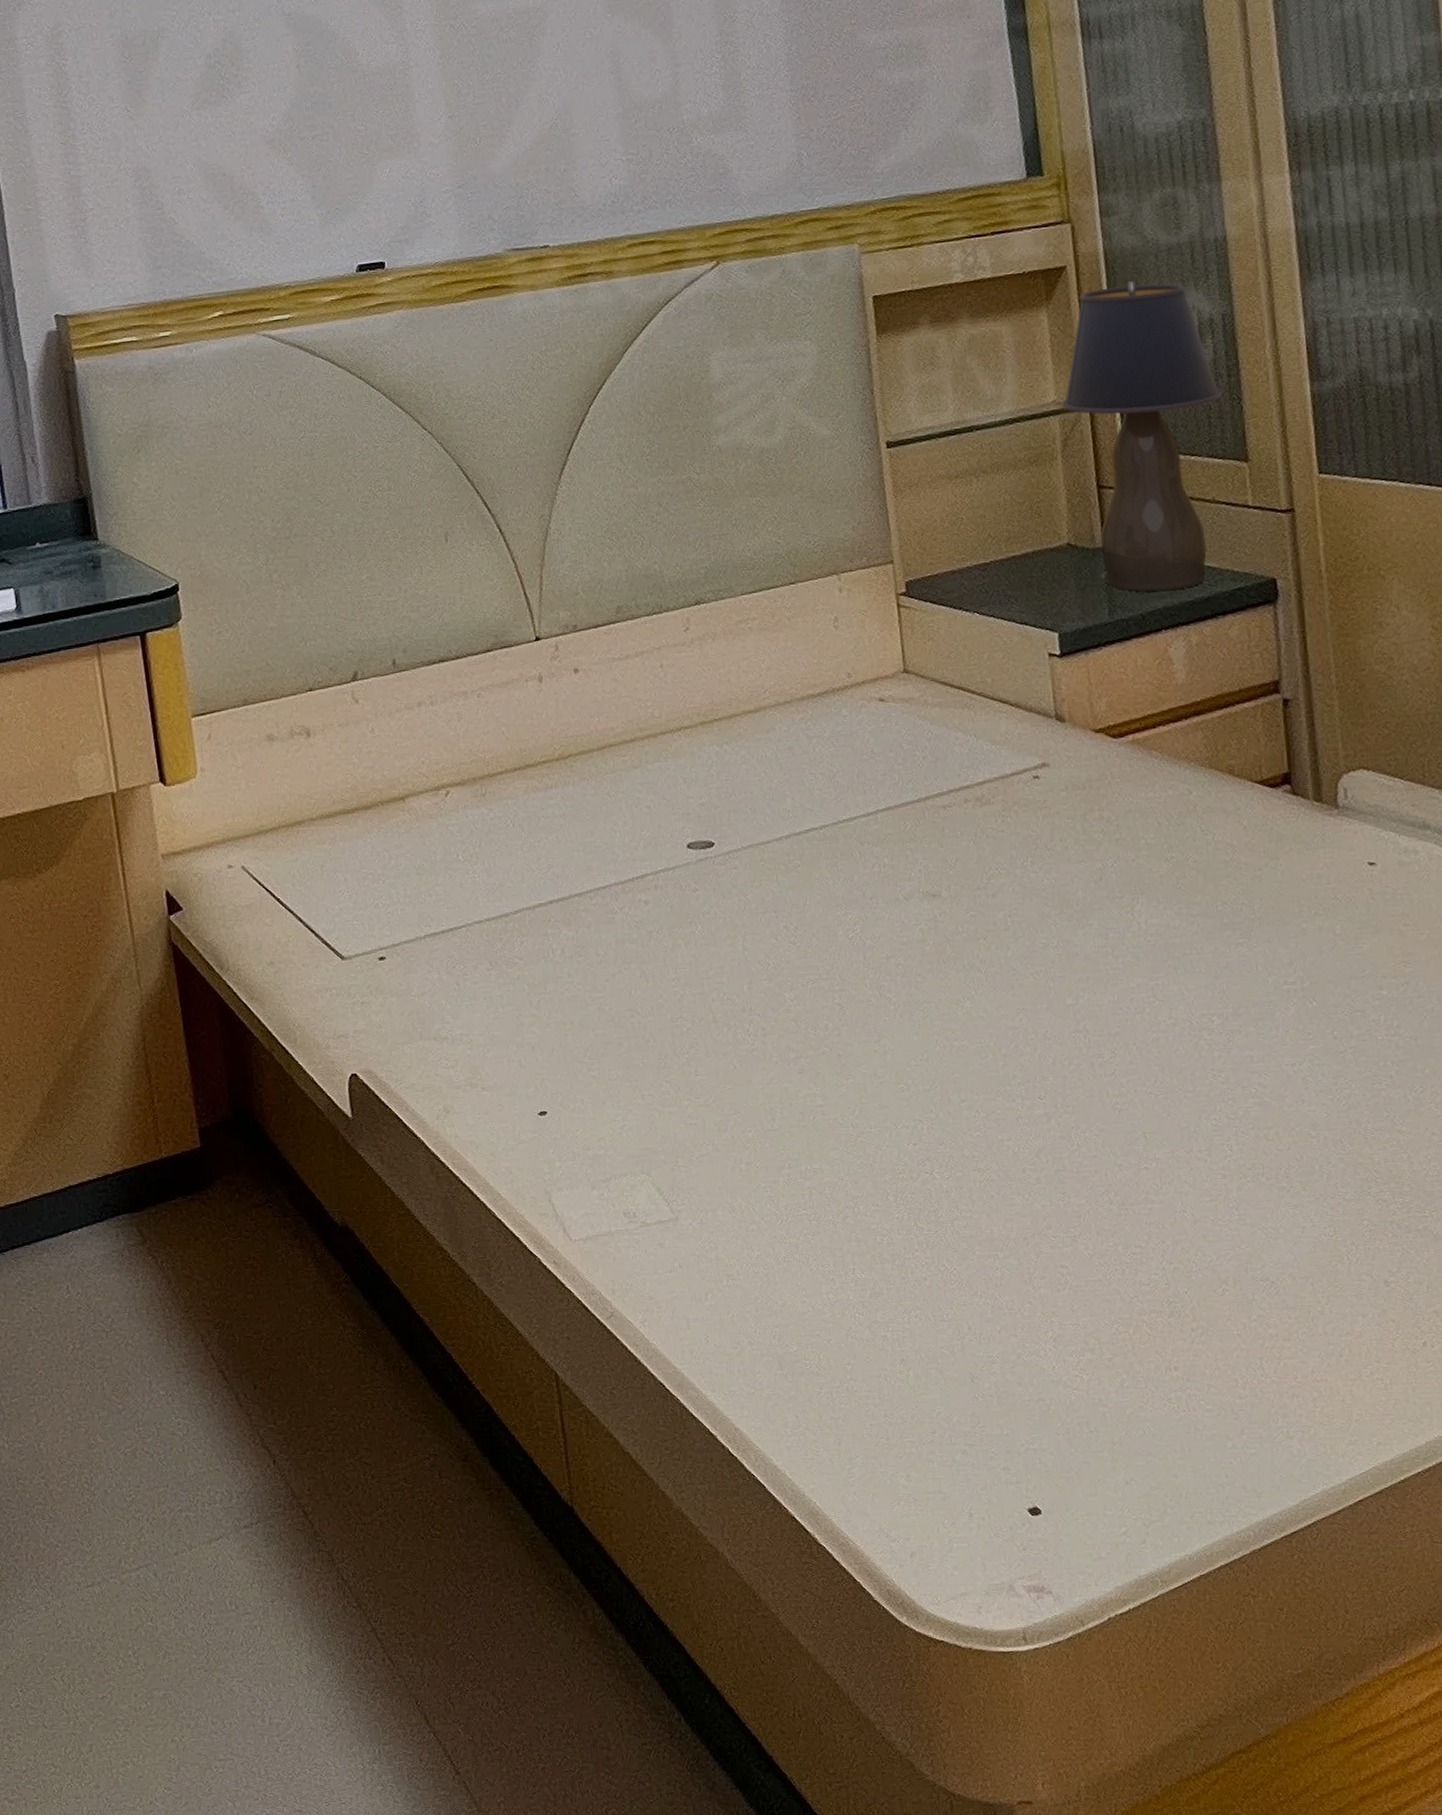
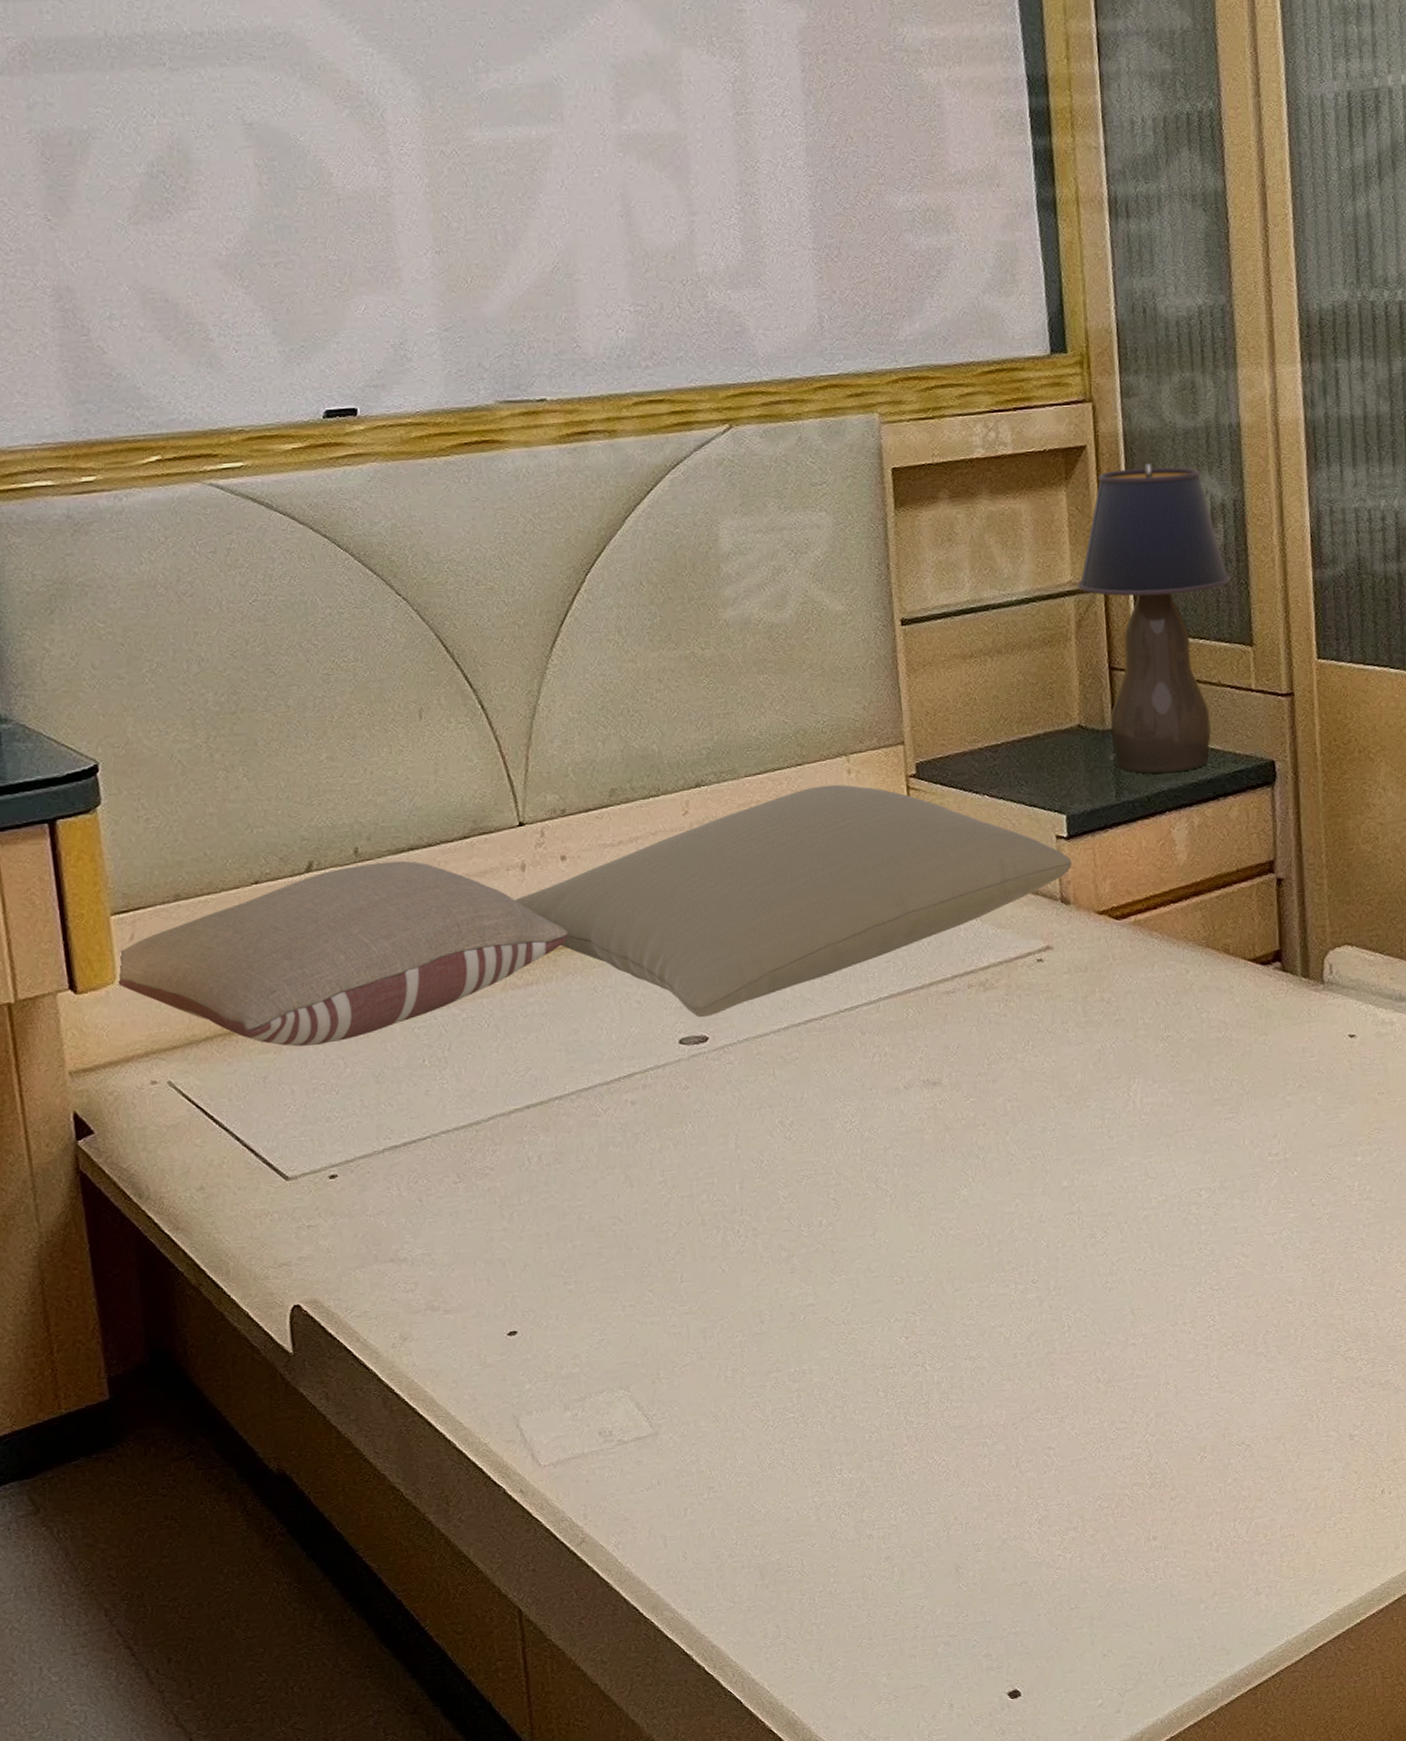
pillow: none [197,671,584,839] -> present [116,860,569,1047]
pillow: none [534,602,1066,824] -> present [515,784,1072,1018]

